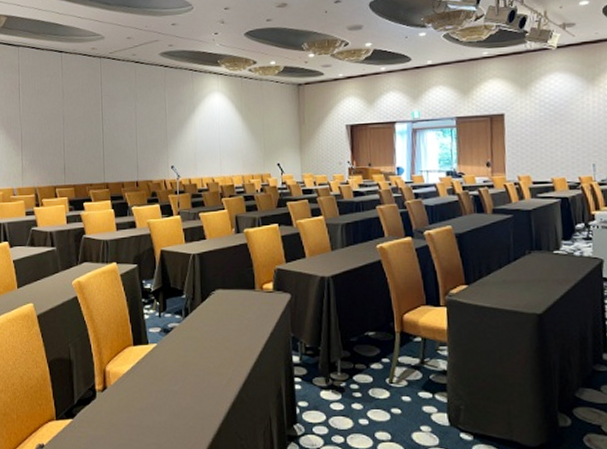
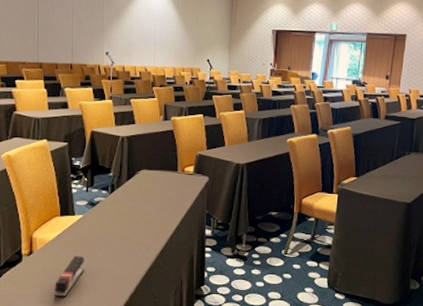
stapler: none [130,391,161,440] -> present [53,256,84,297]

